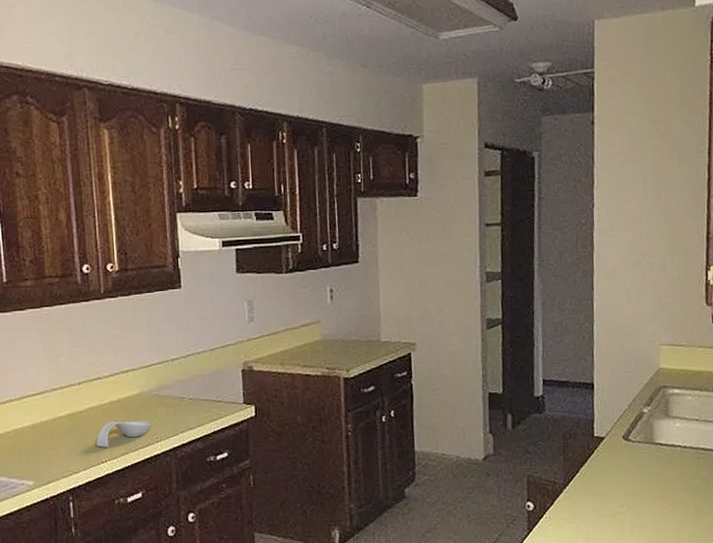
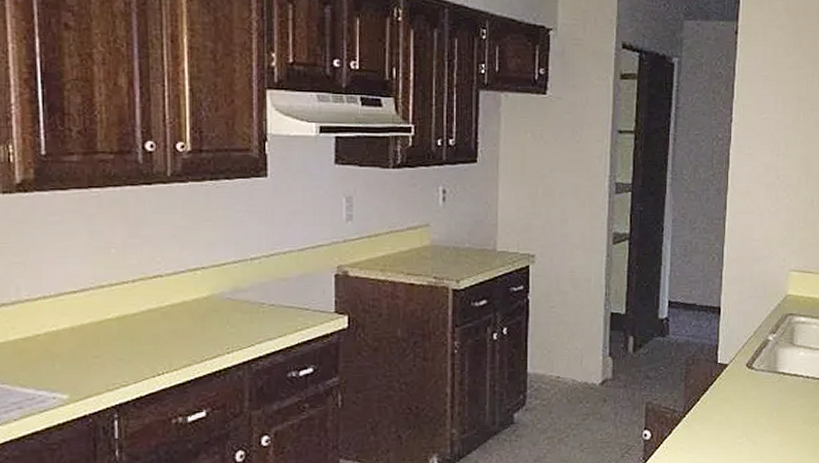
spoon rest: present [95,421,153,448] -> none [151,327,224,357]

